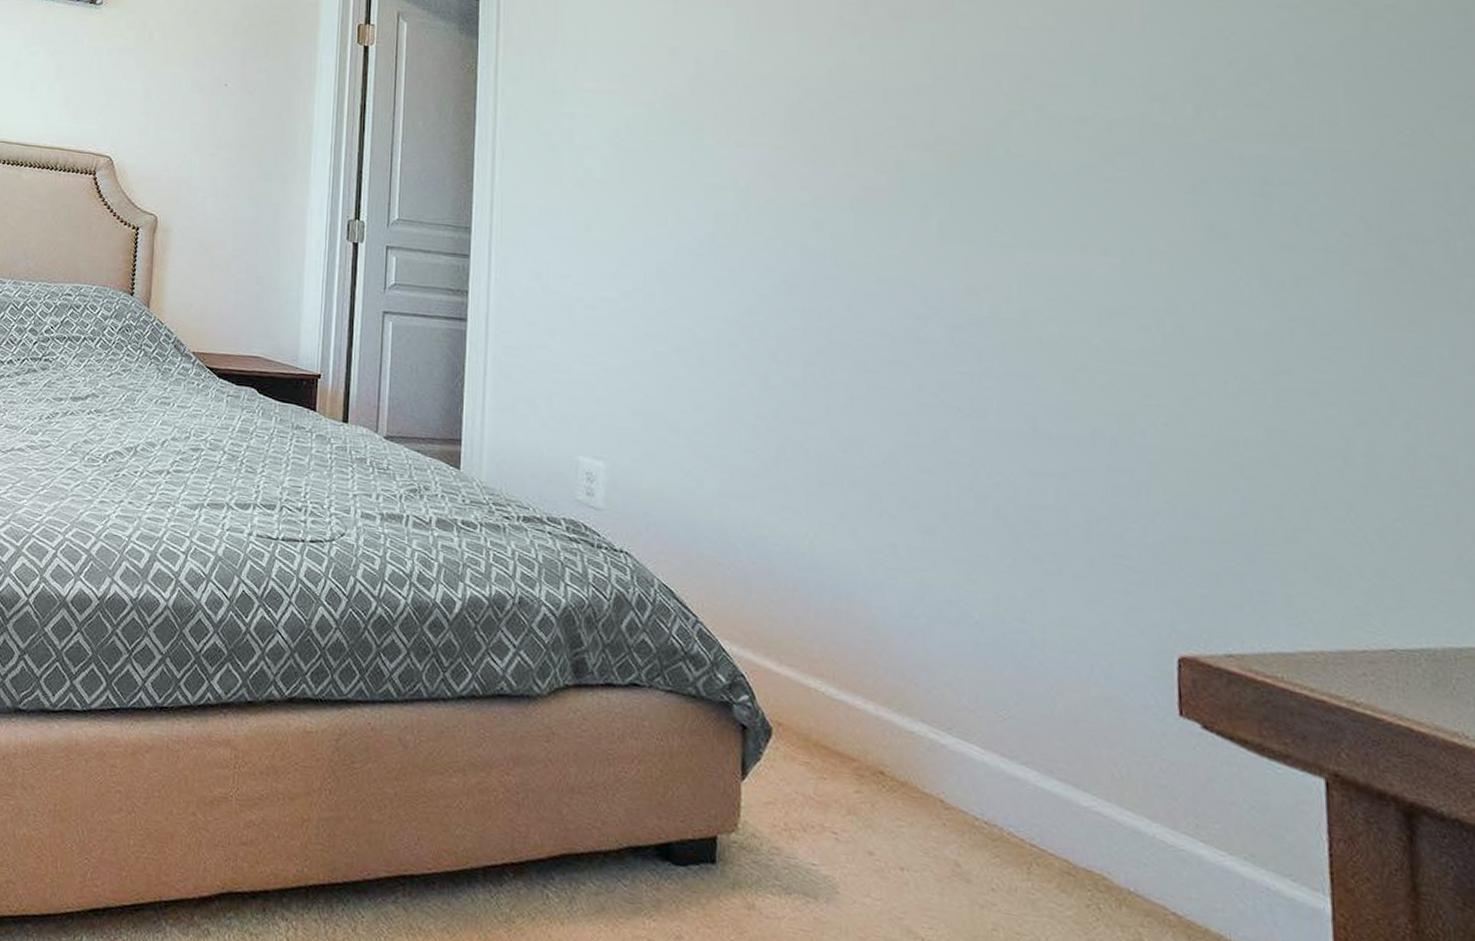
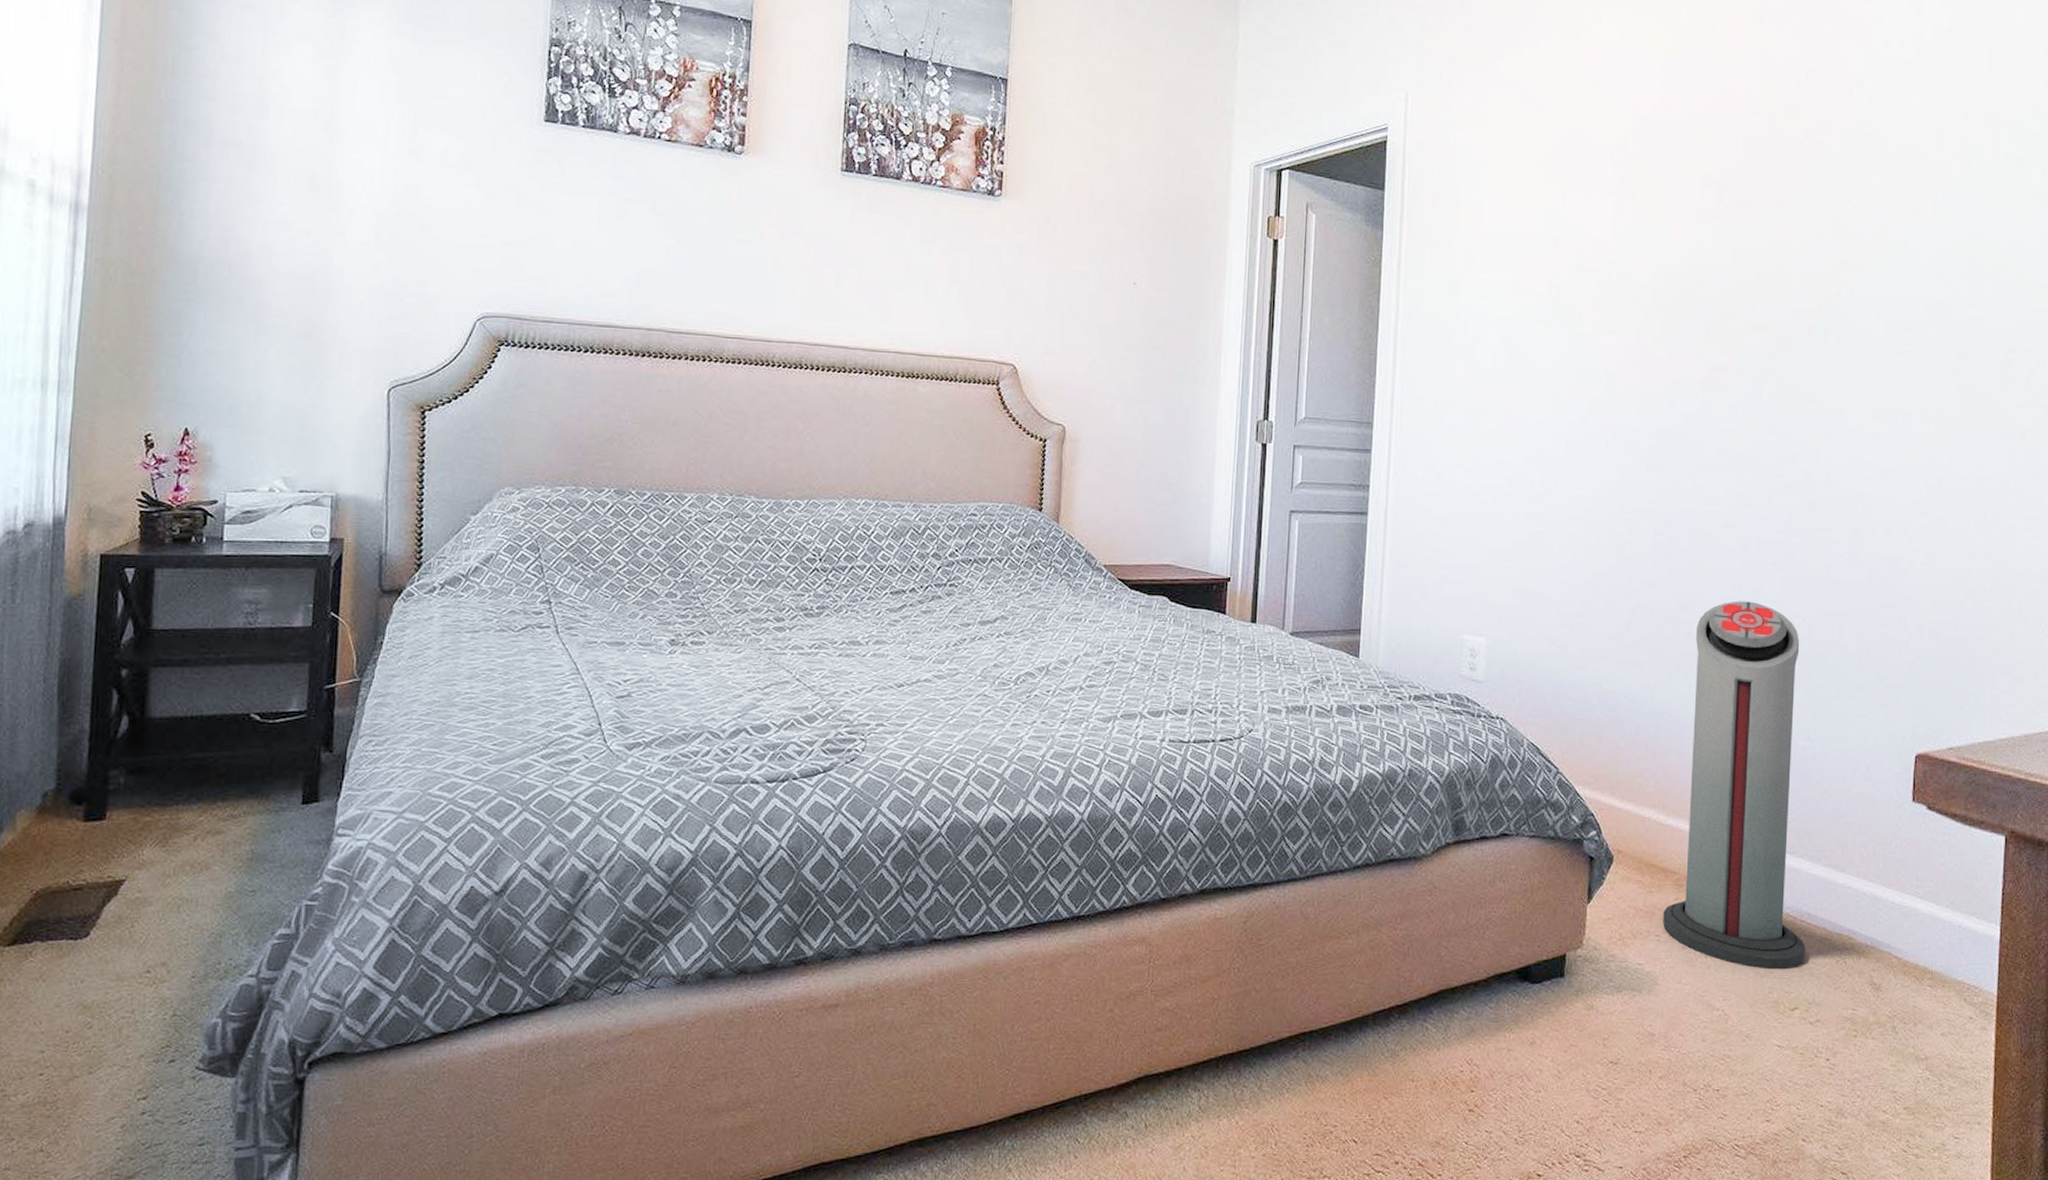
air purifier: none [841,447,1040,905] -> present [1663,601,1805,970]

